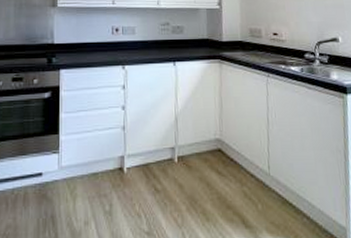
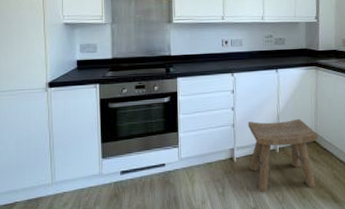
stool: none [141,121,223,213] -> present [248,118,318,193]

